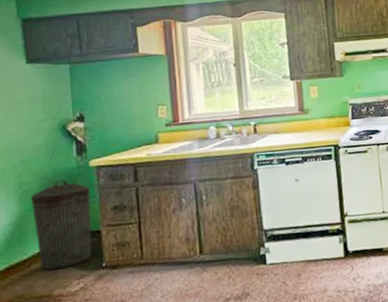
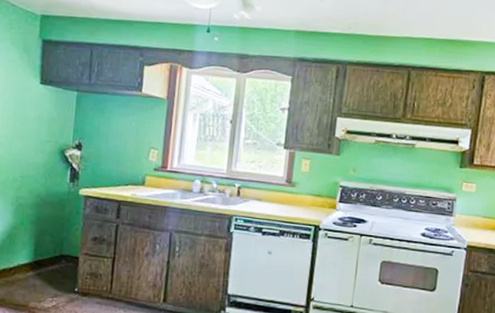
trash can: present [30,180,92,270] -> none [23,201,76,284]

